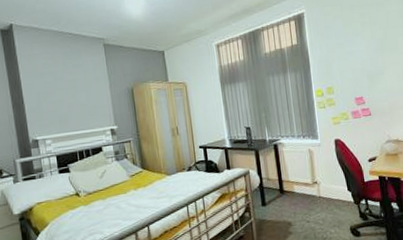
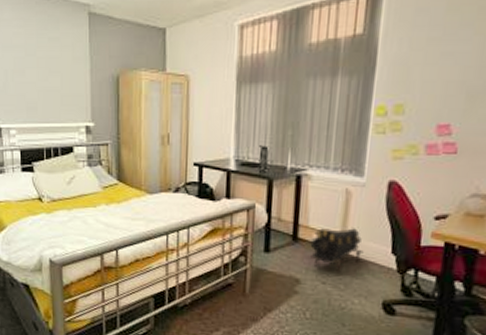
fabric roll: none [293,177,330,213] -> present [310,228,364,274]

